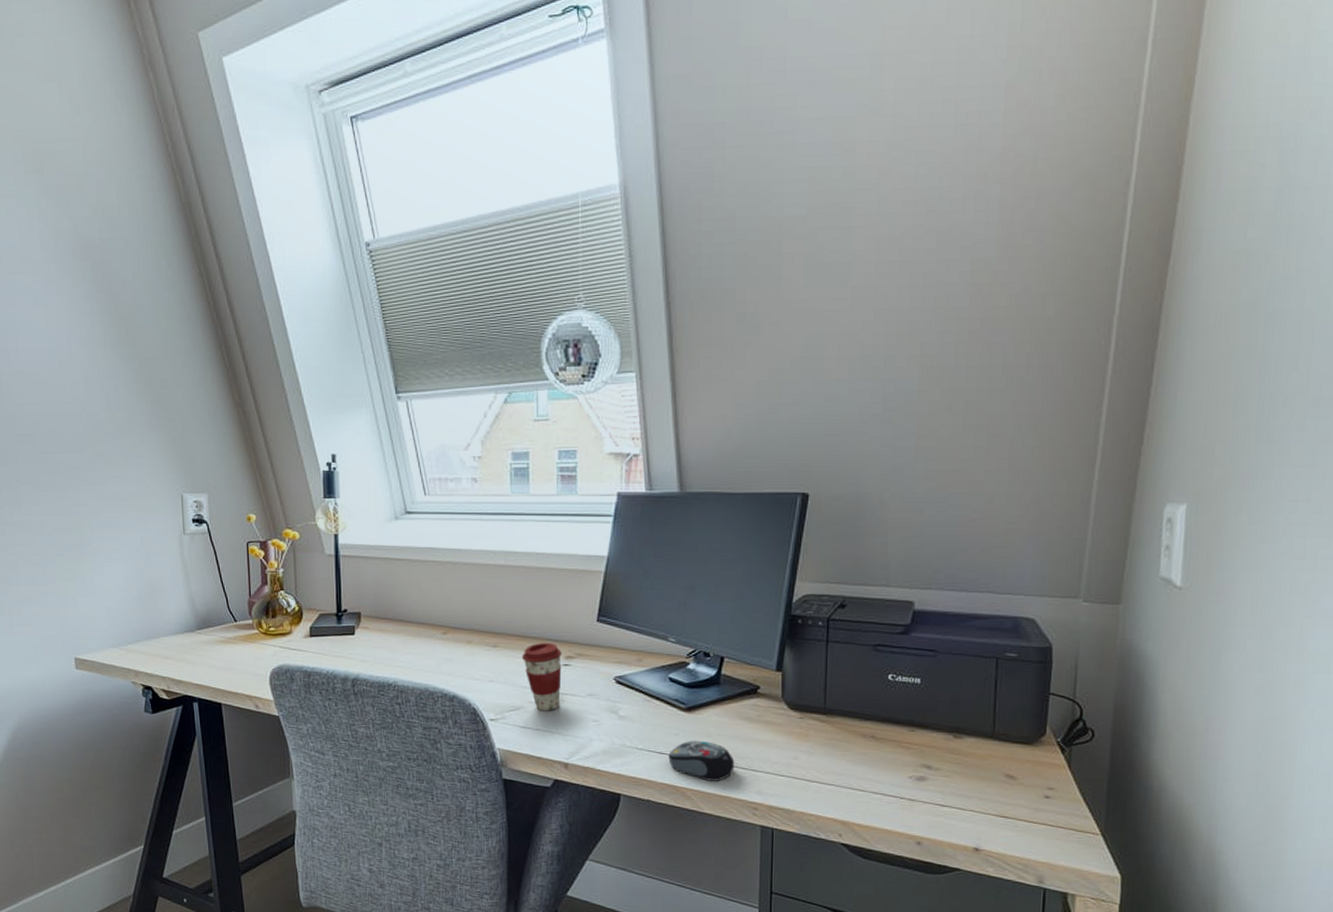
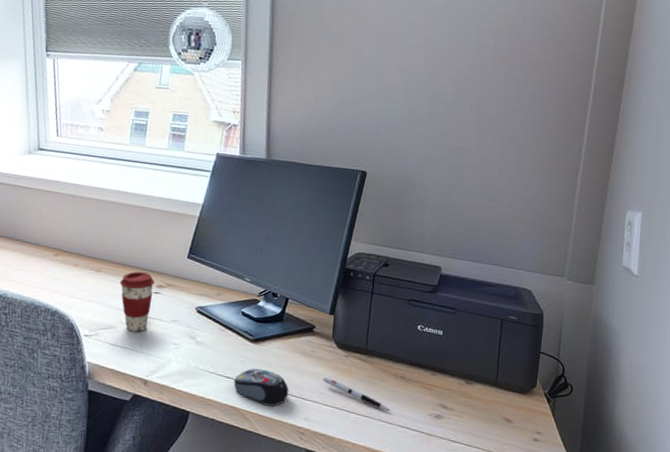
pen: none [774,744,861,776] -> present [323,377,391,411]

